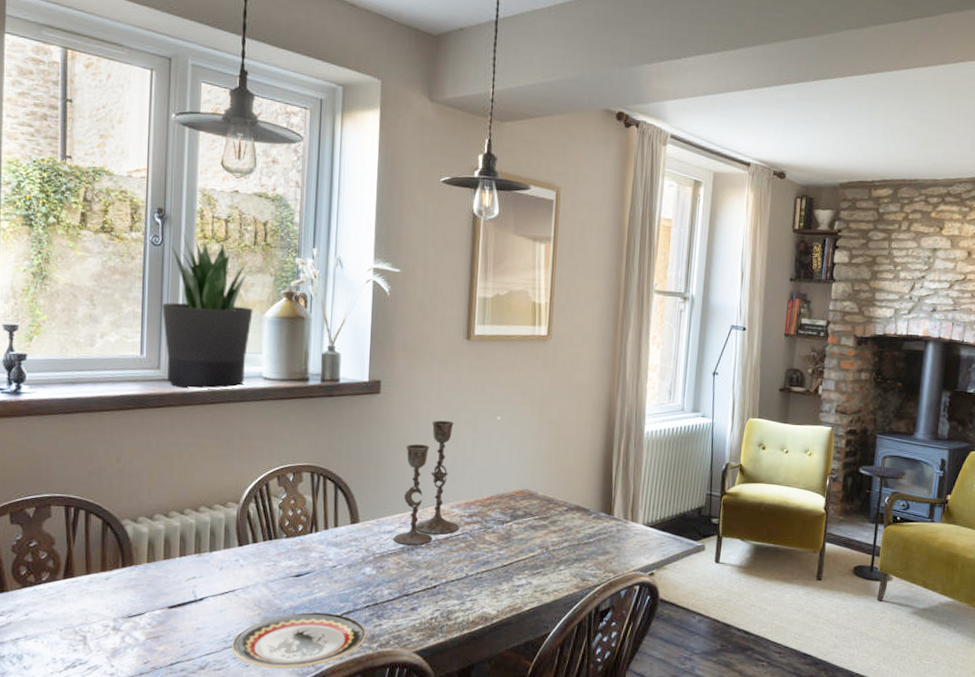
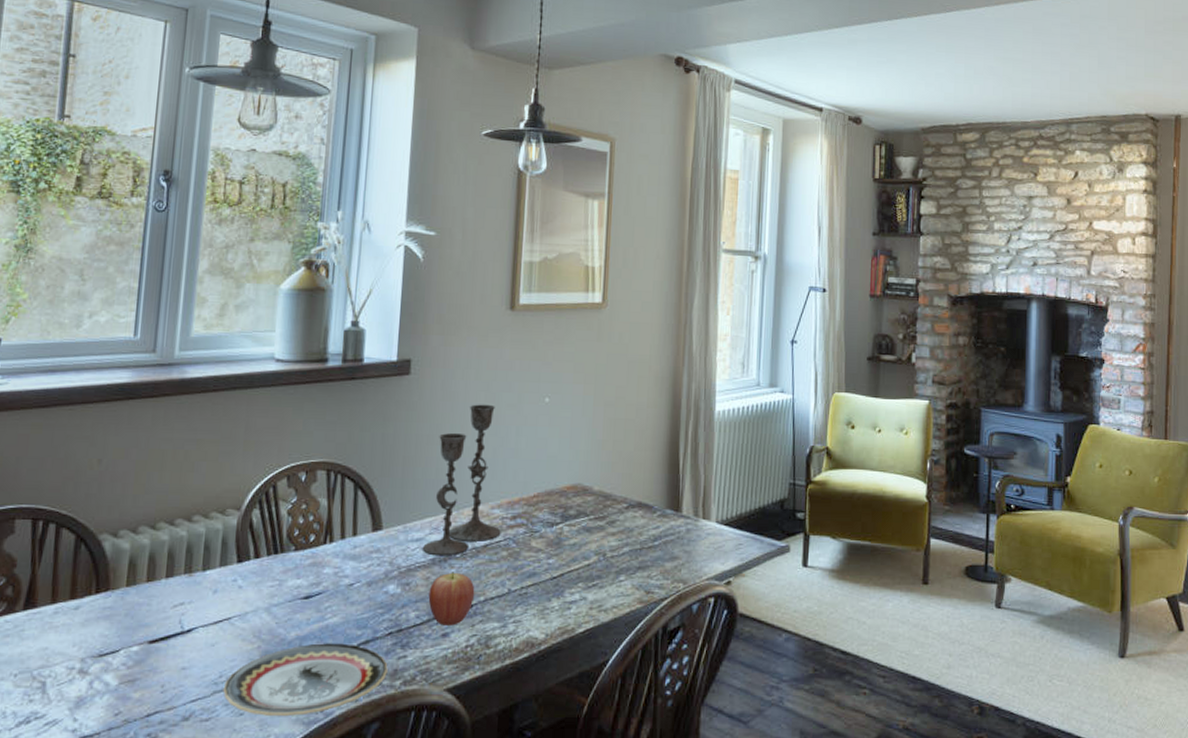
planter: present [162,232,253,389] -> none [162,196,268,374]
fruit: none [399,559,438,602] -> present [428,572,475,626]

